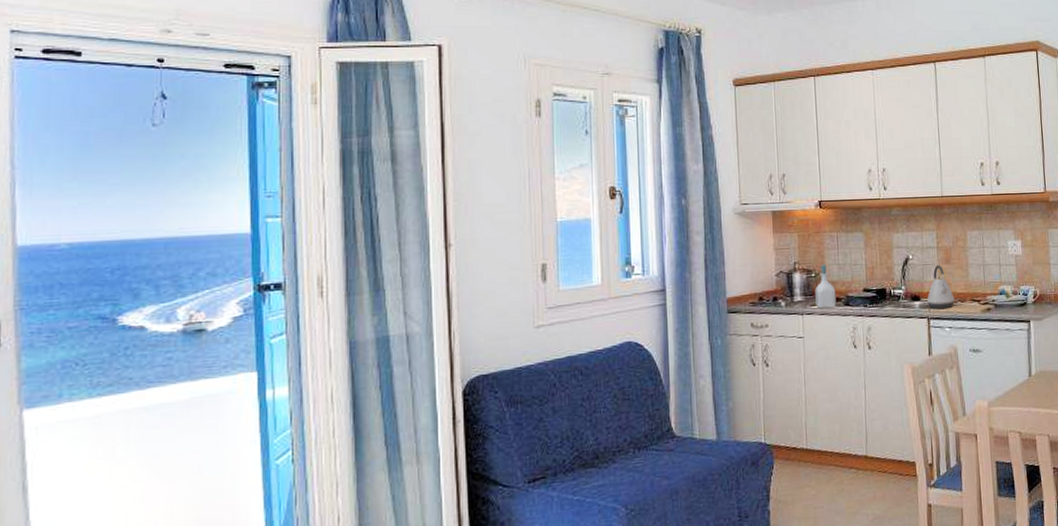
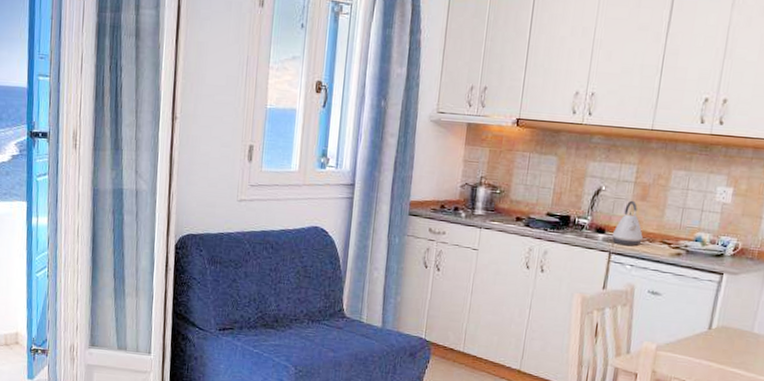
soap bottle: present [815,264,837,310] -> none [495,183,518,227]

